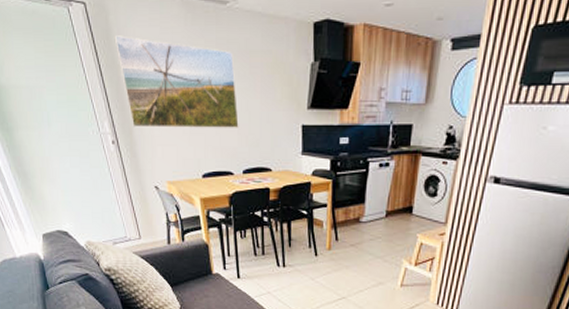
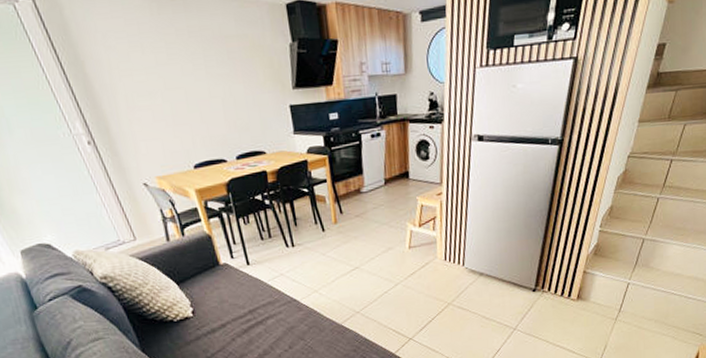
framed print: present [114,35,239,128] -> none [73,30,225,125]

